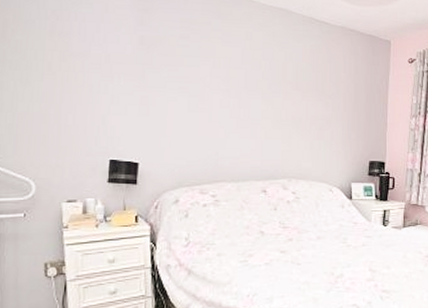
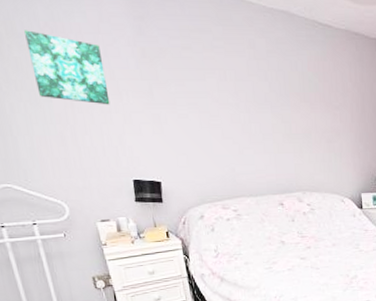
wall art: none [30,17,101,86] -> present [24,30,110,105]

